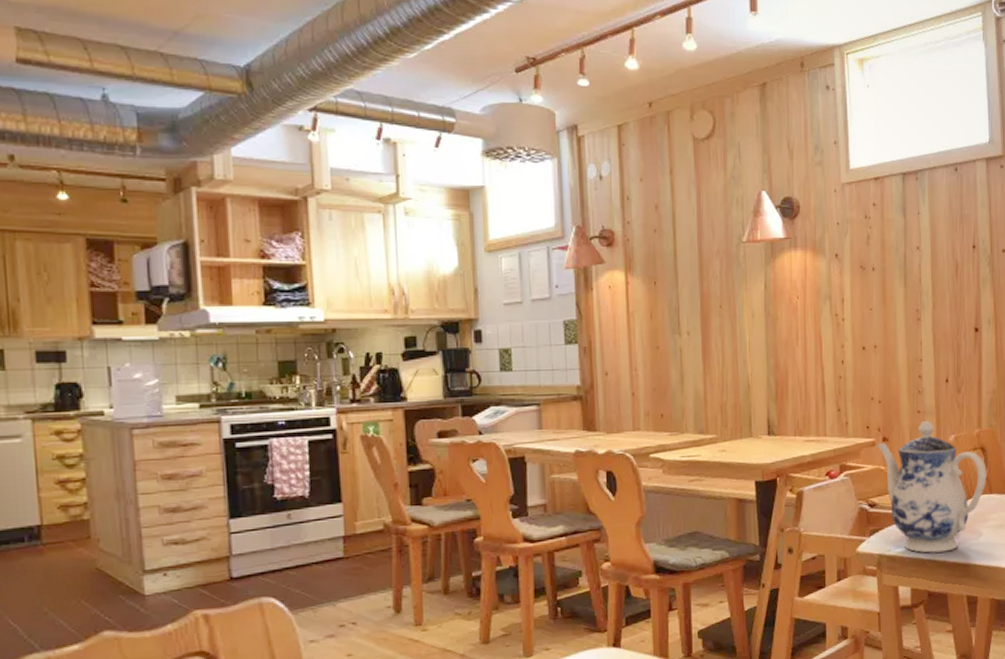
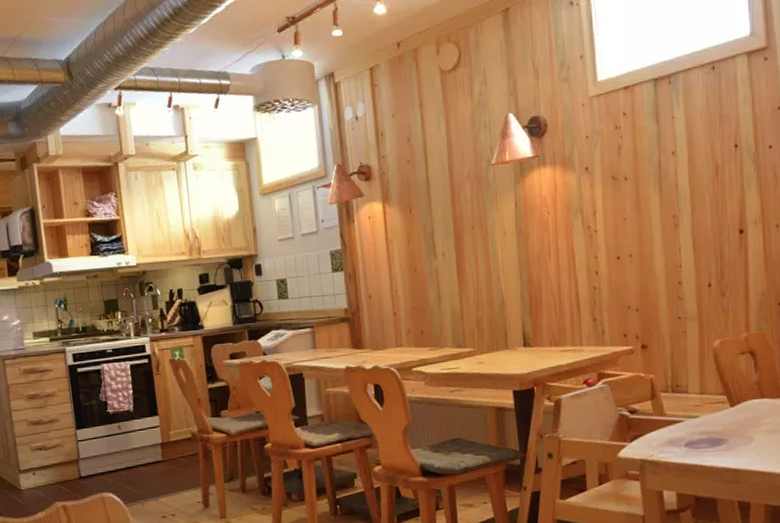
teapot: present [877,421,987,553] -> none [635,327,757,458]

